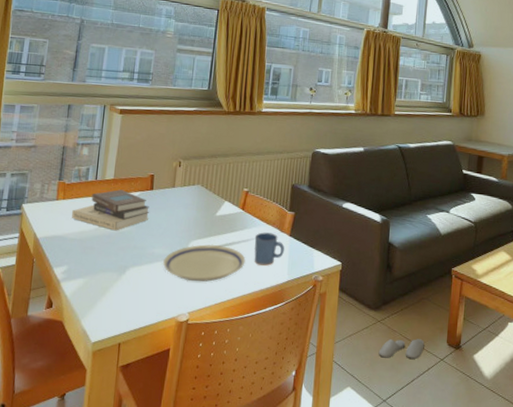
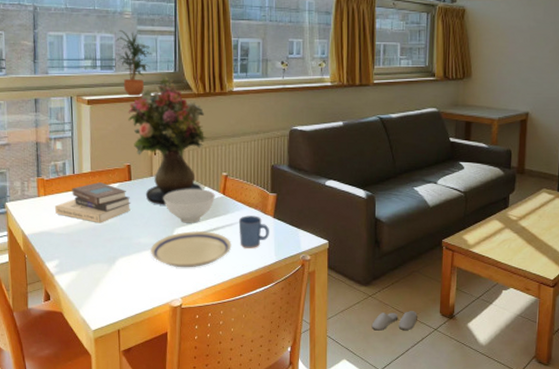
potted plant: none [153,47,190,110] -> present [116,29,154,97]
bouquet: none [157,93,233,217] -> present [128,76,208,205]
bowl: none [182,202,234,237] -> present [163,189,215,223]

